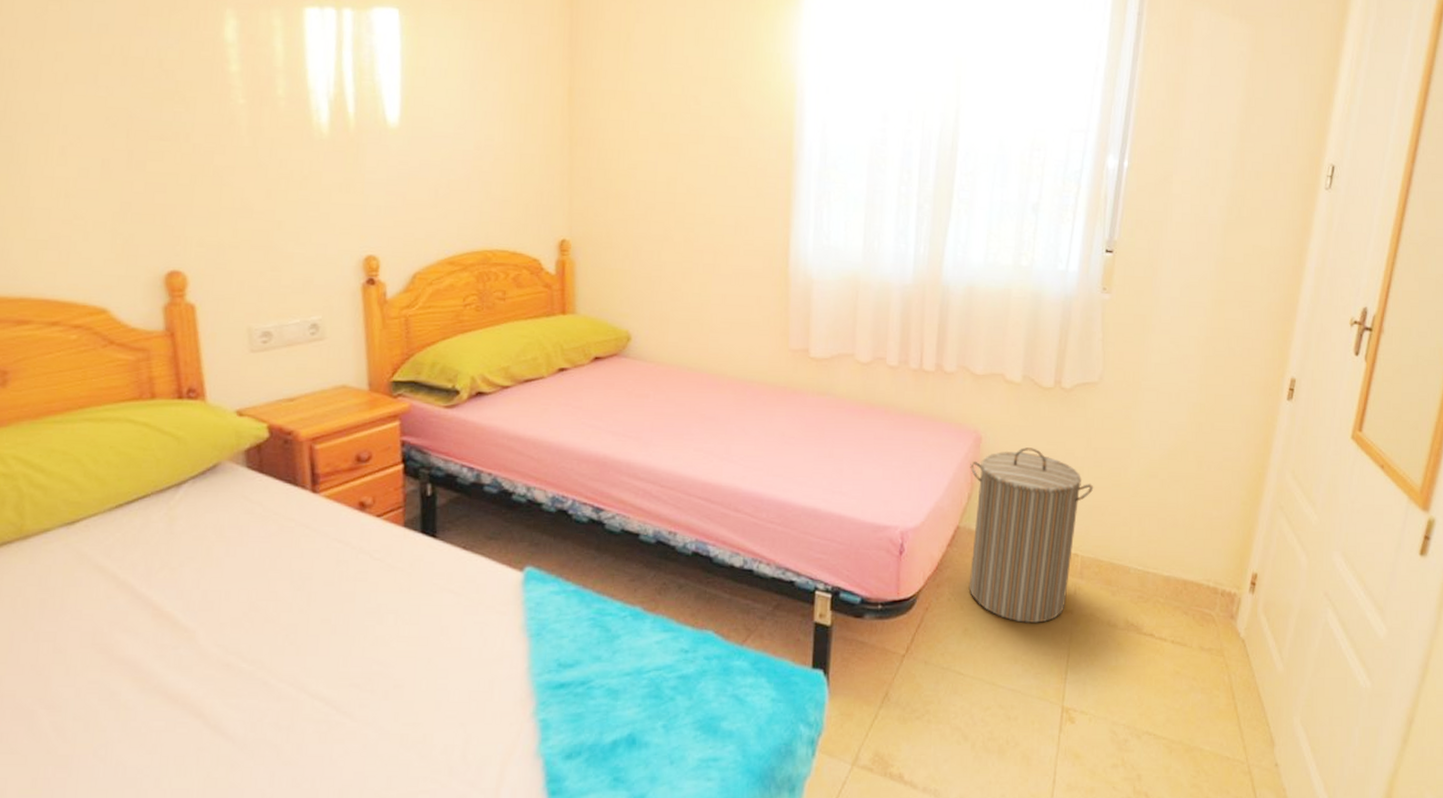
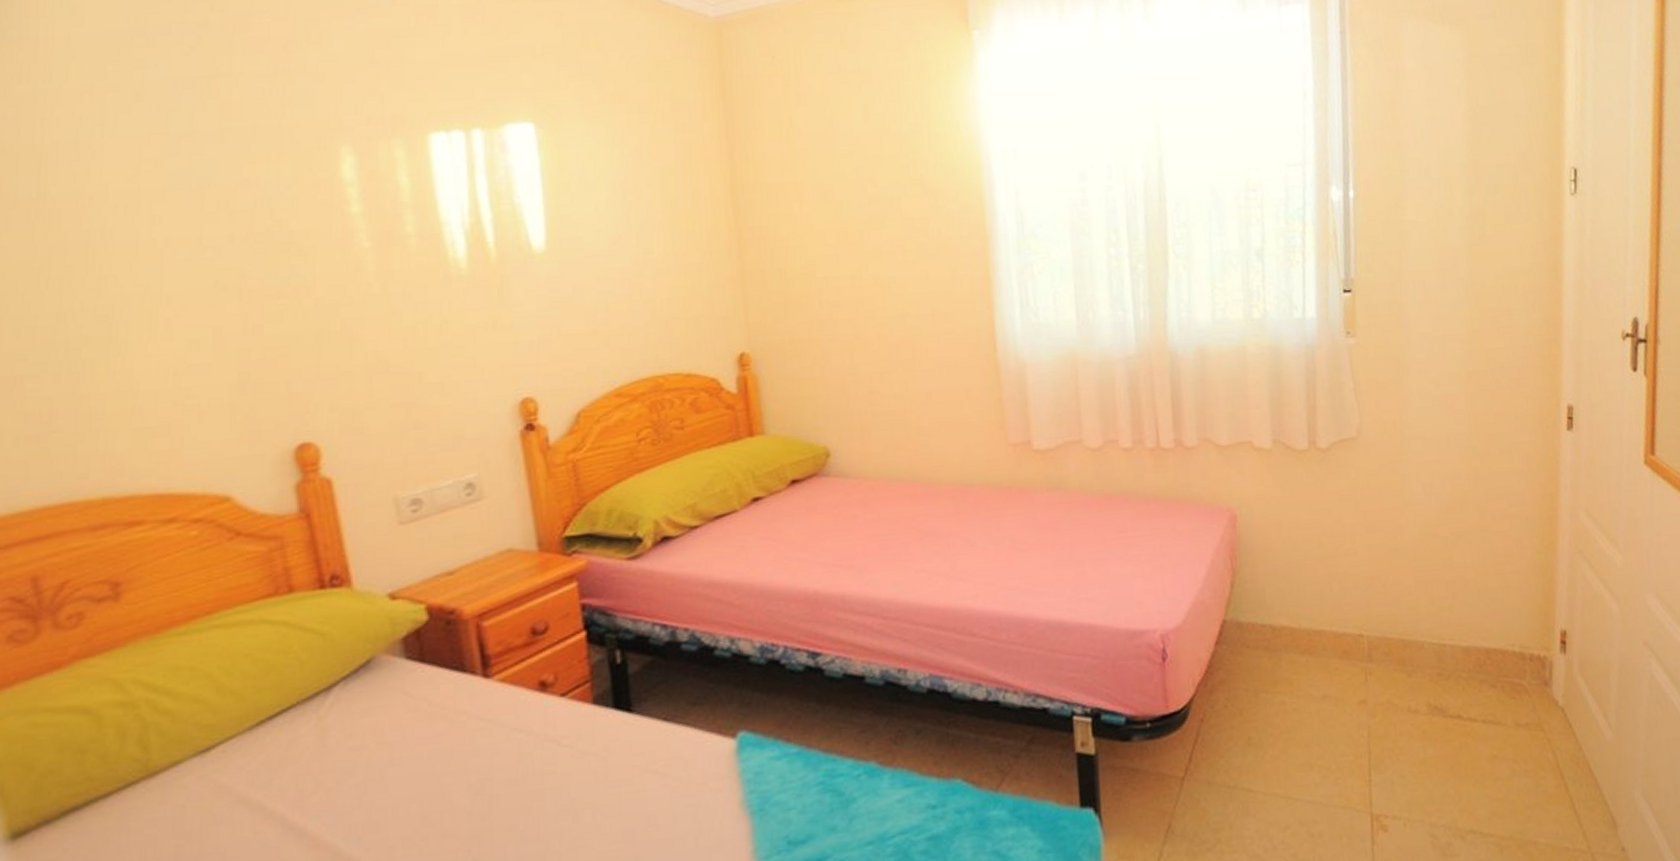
laundry hamper: present [968,447,1094,624] -> none [1228,520,1370,723]

